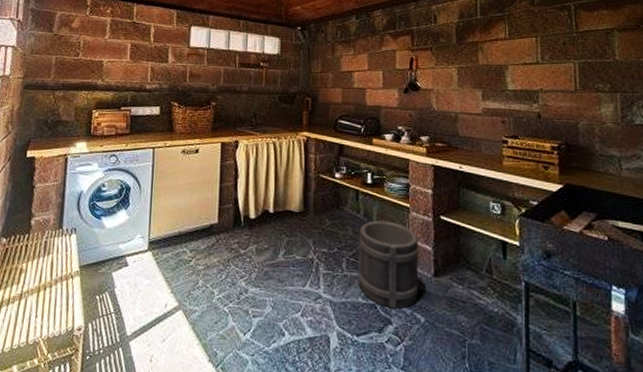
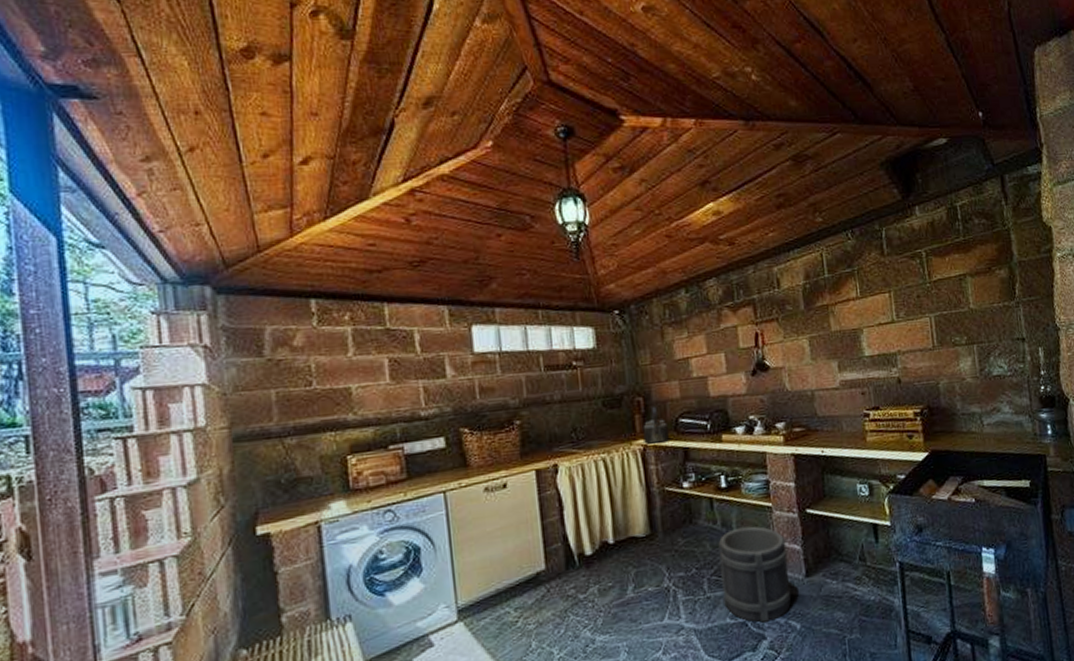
kettle: none [308,106,330,137] -> present [643,406,670,444]

